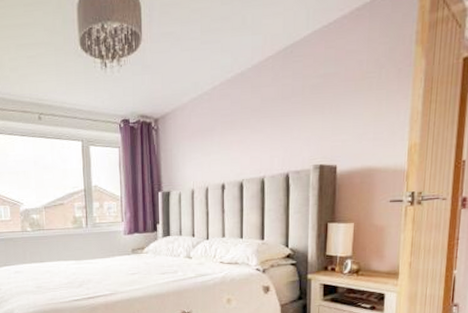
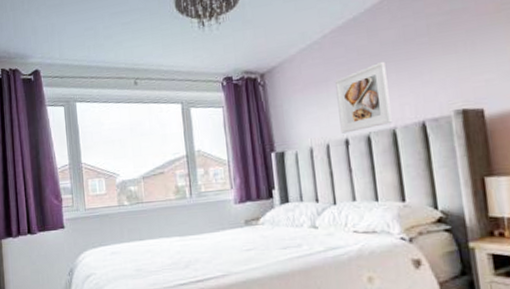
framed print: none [219,116,263,179] -> present [335,61,392,134]

